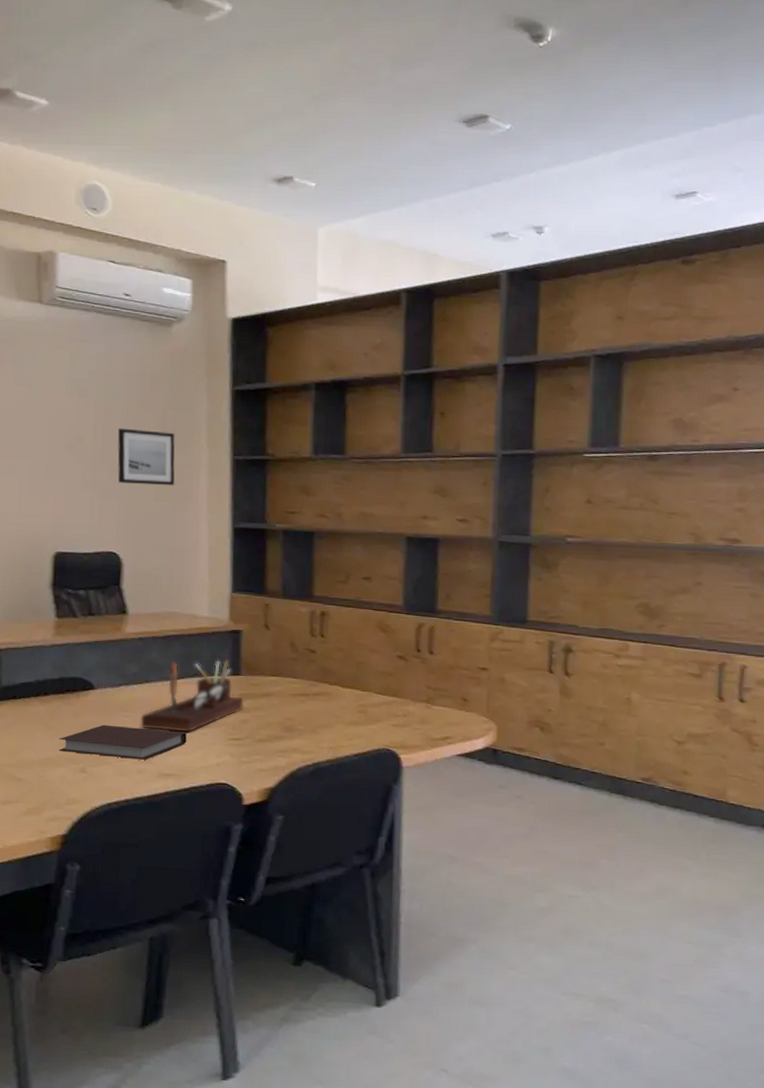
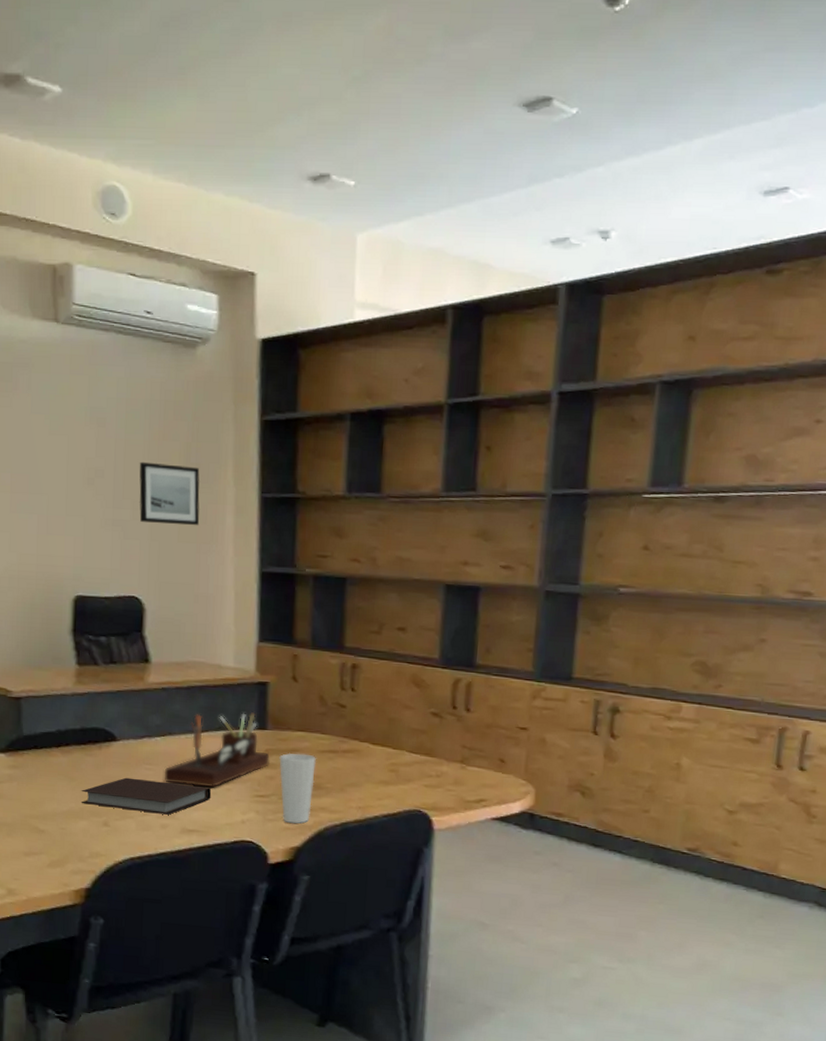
cup: none [253,696,289,766] -> present [279,752,317,824]

